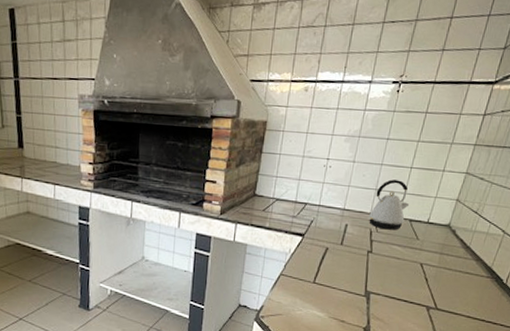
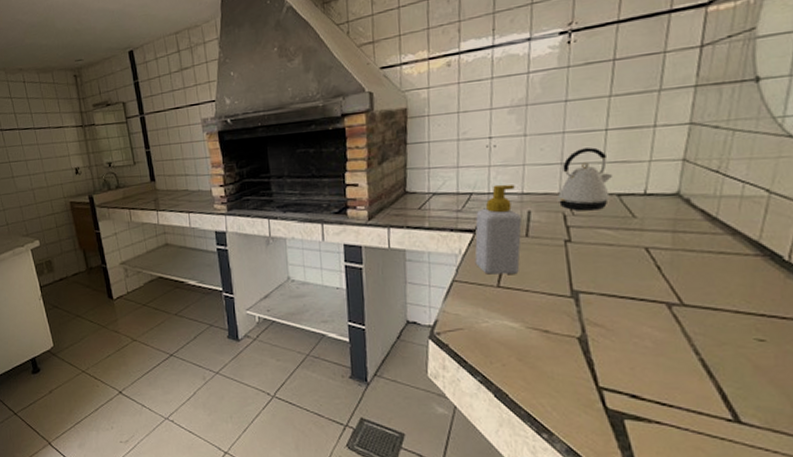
soap bottle: none [300,199,340,273] -> present [474,184,522,275]

